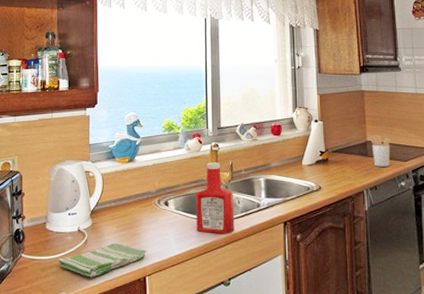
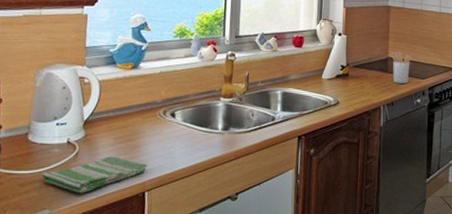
ketchup bottle: present [195,162,235,234] -> none [205,72,248,148]

